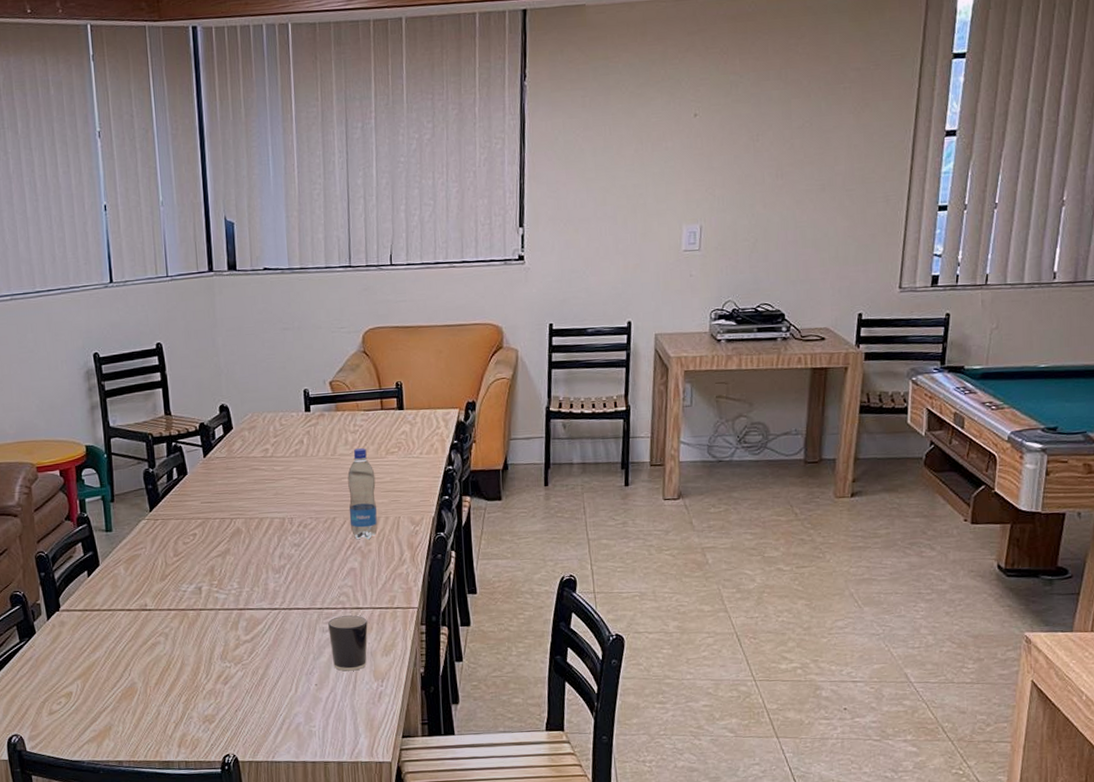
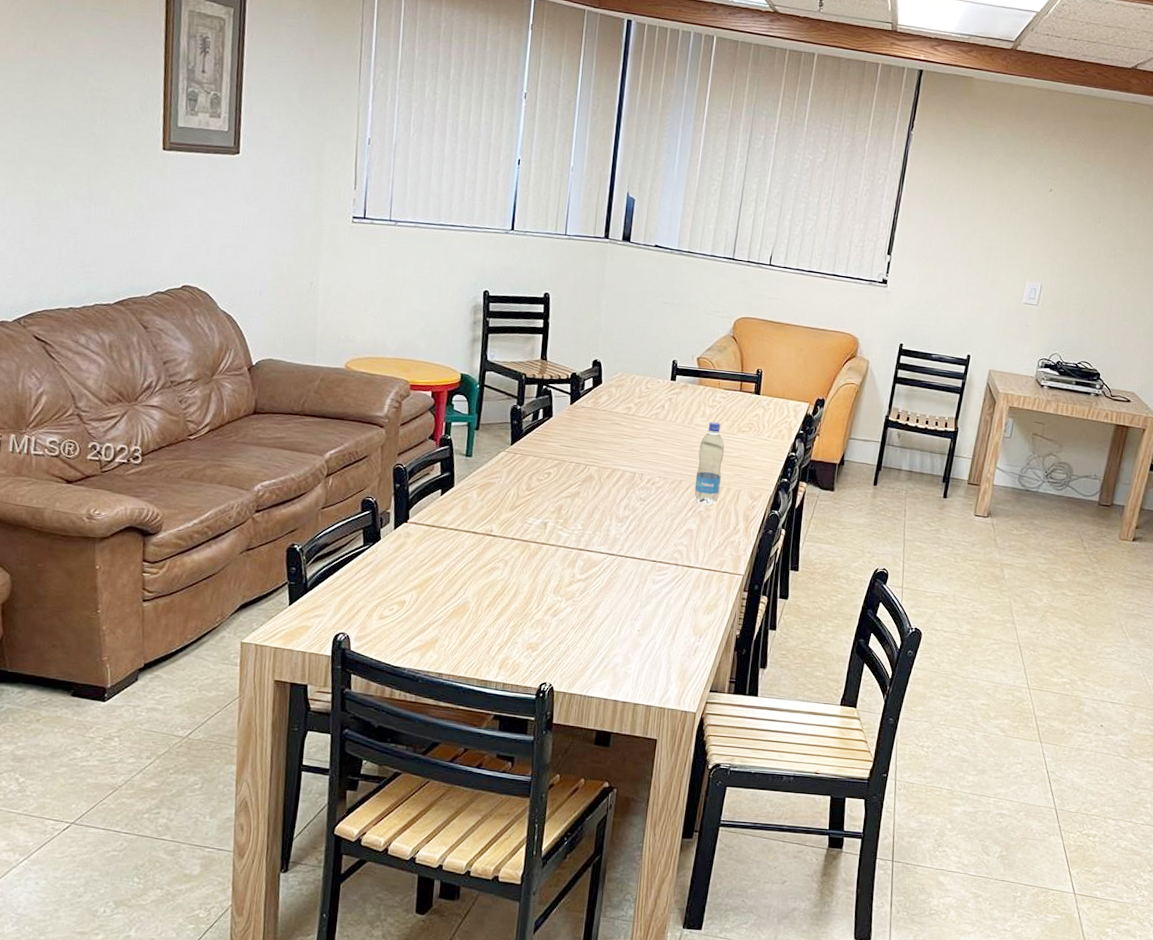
mug: present [328,615,368,671] -> none [657,571,696,624]

